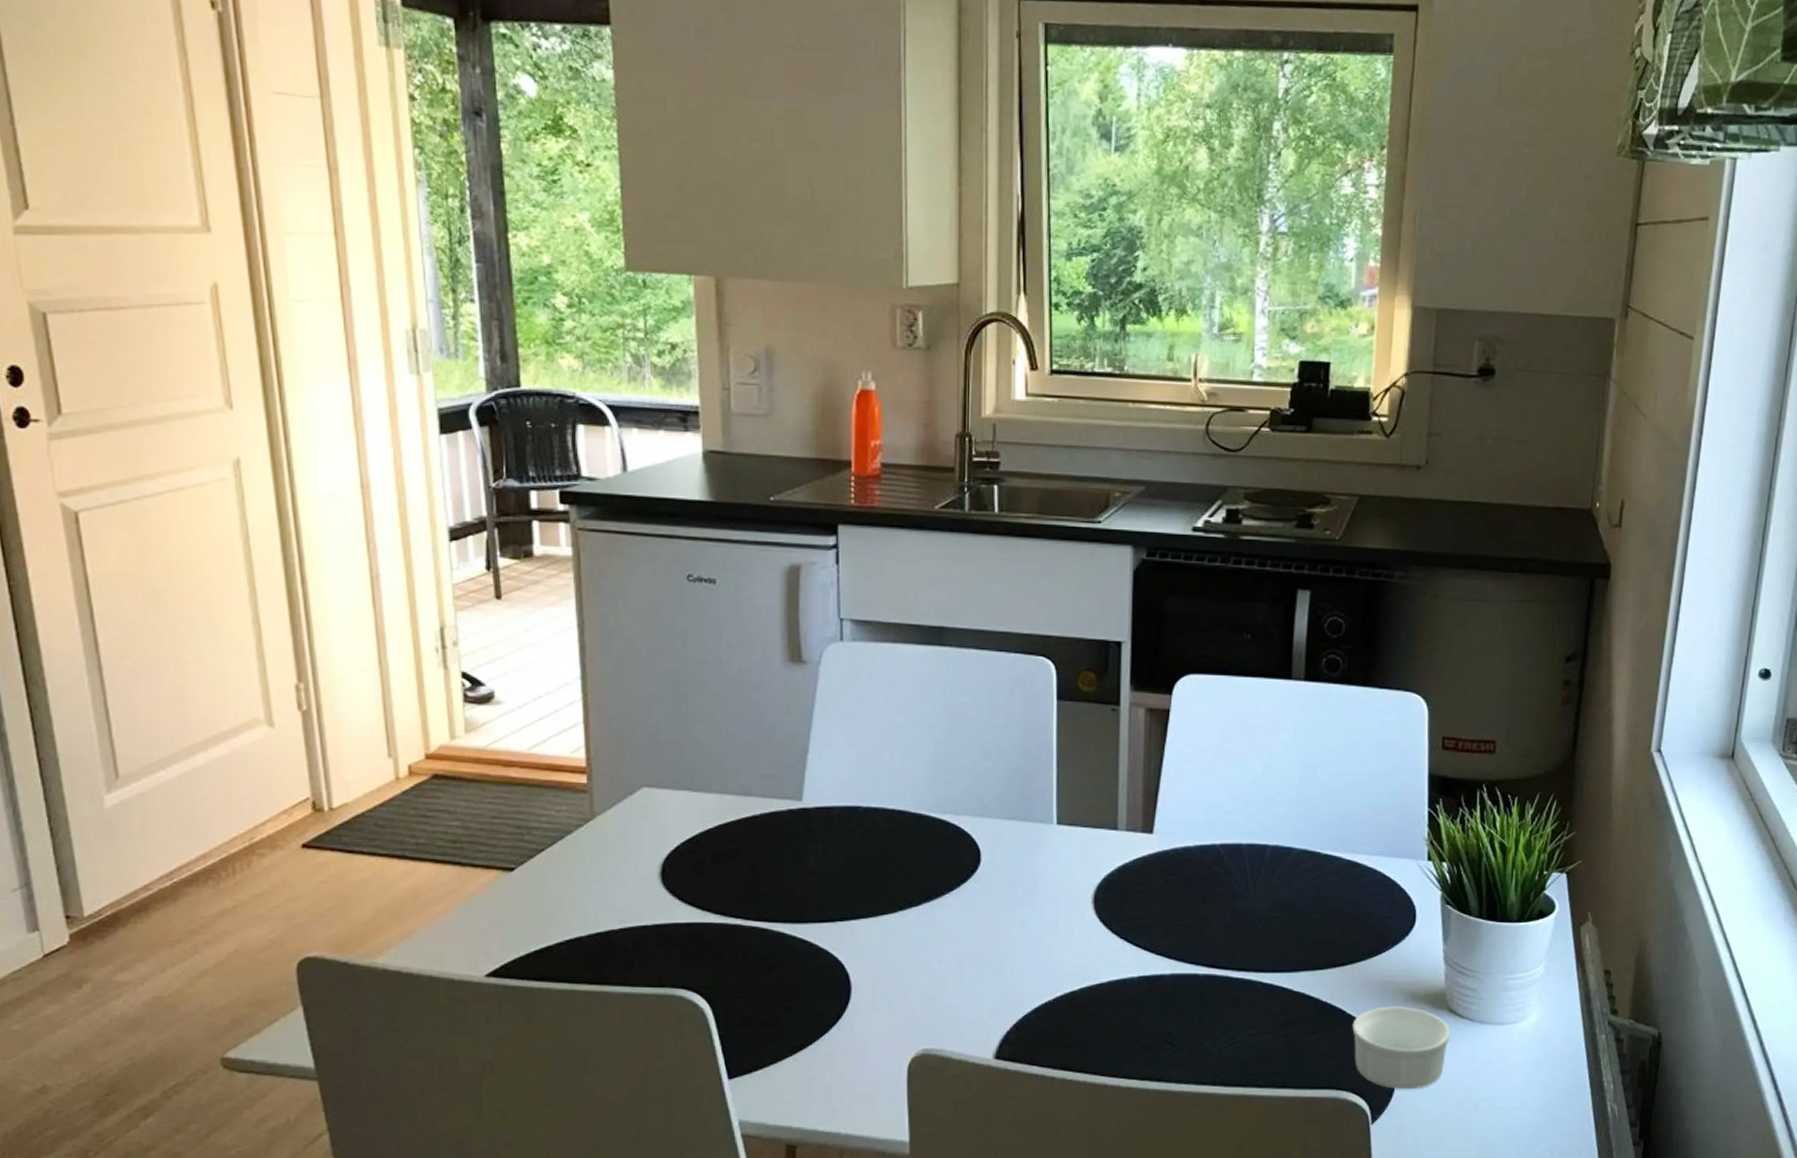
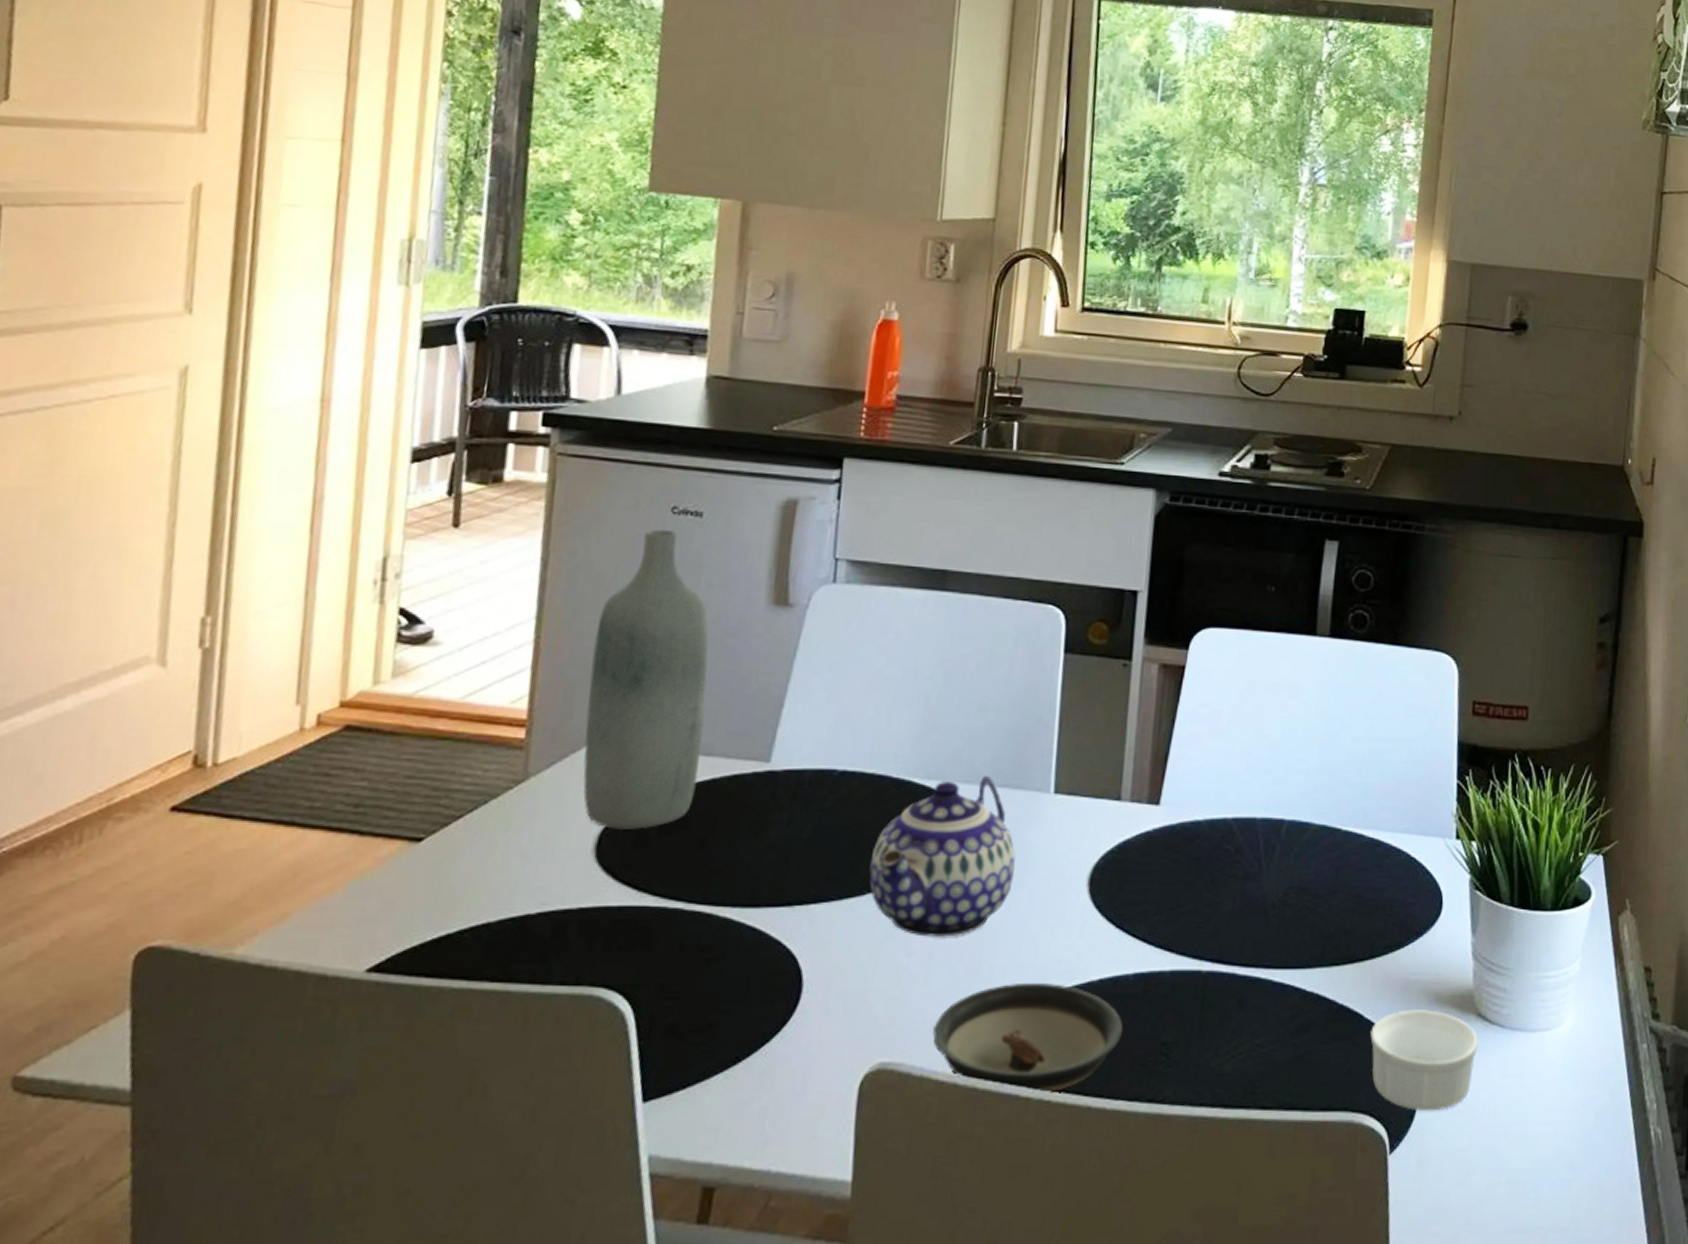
bottle: none [635,597,741,861] -> present [583,530,709,831]
teapot: none [899,809,1026,947] -> present [869,775,1016,937]
saucer: none [967,984,1132,1074] -> present [933,982,1124,1094]

